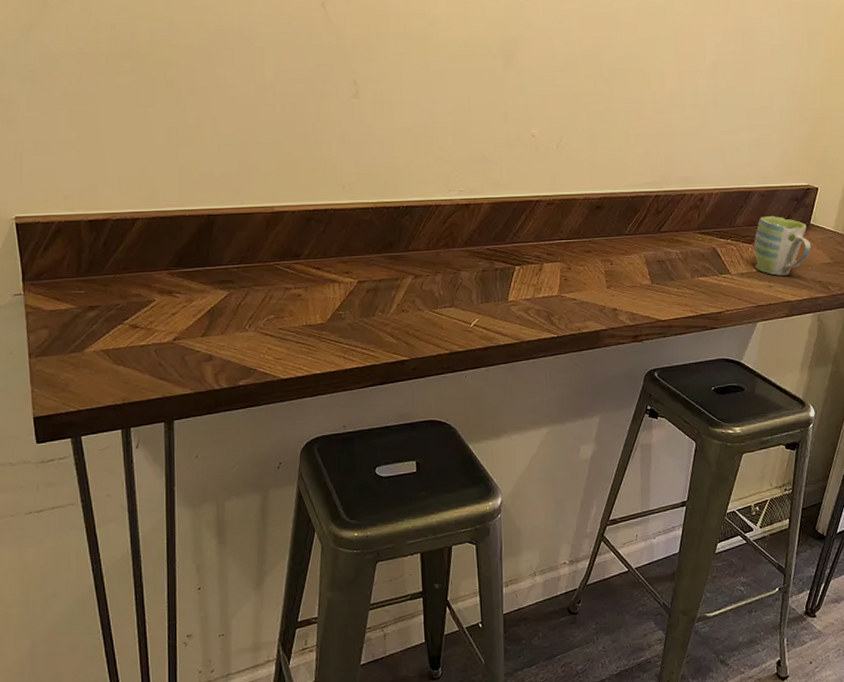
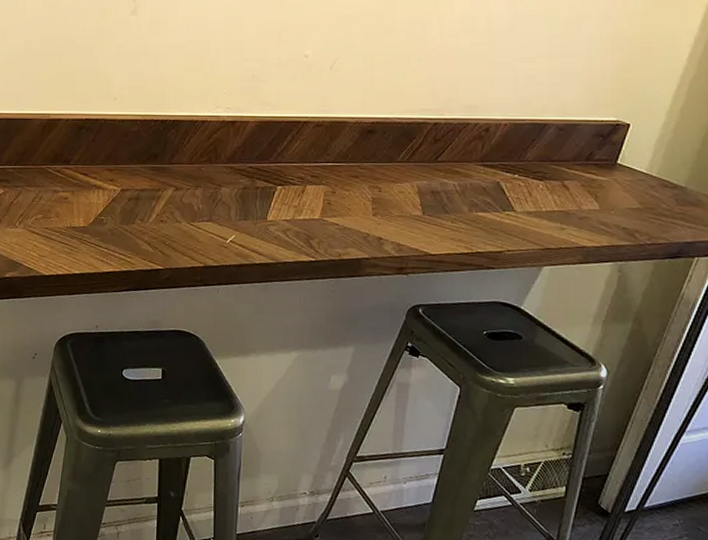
mug: present [754,215,812,276] -> none [545,151,617,218]

